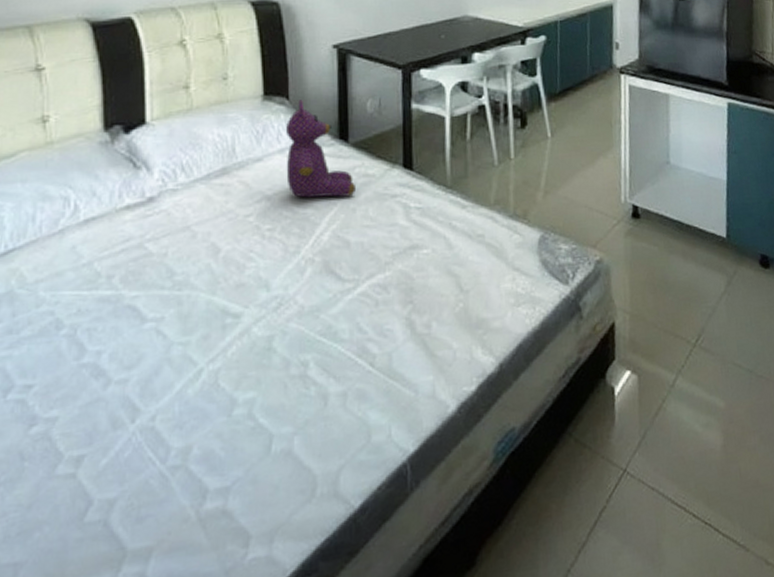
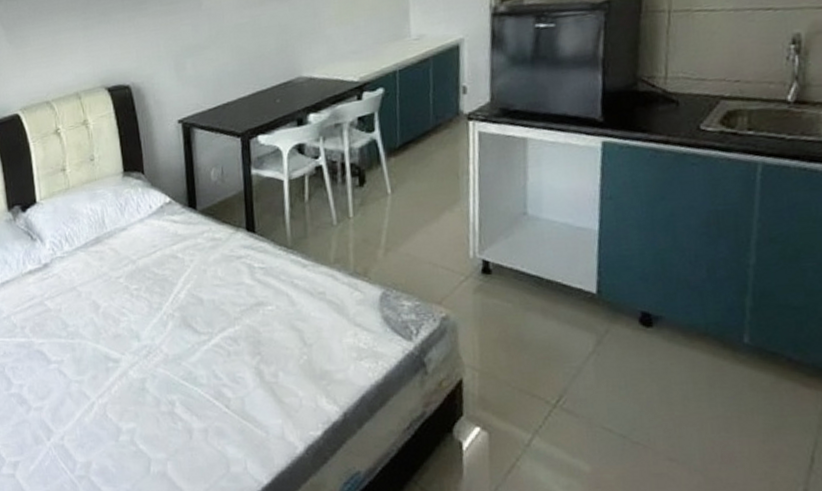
teddy bear: present [285,100,355,198] -> none [142,173,205,261]

